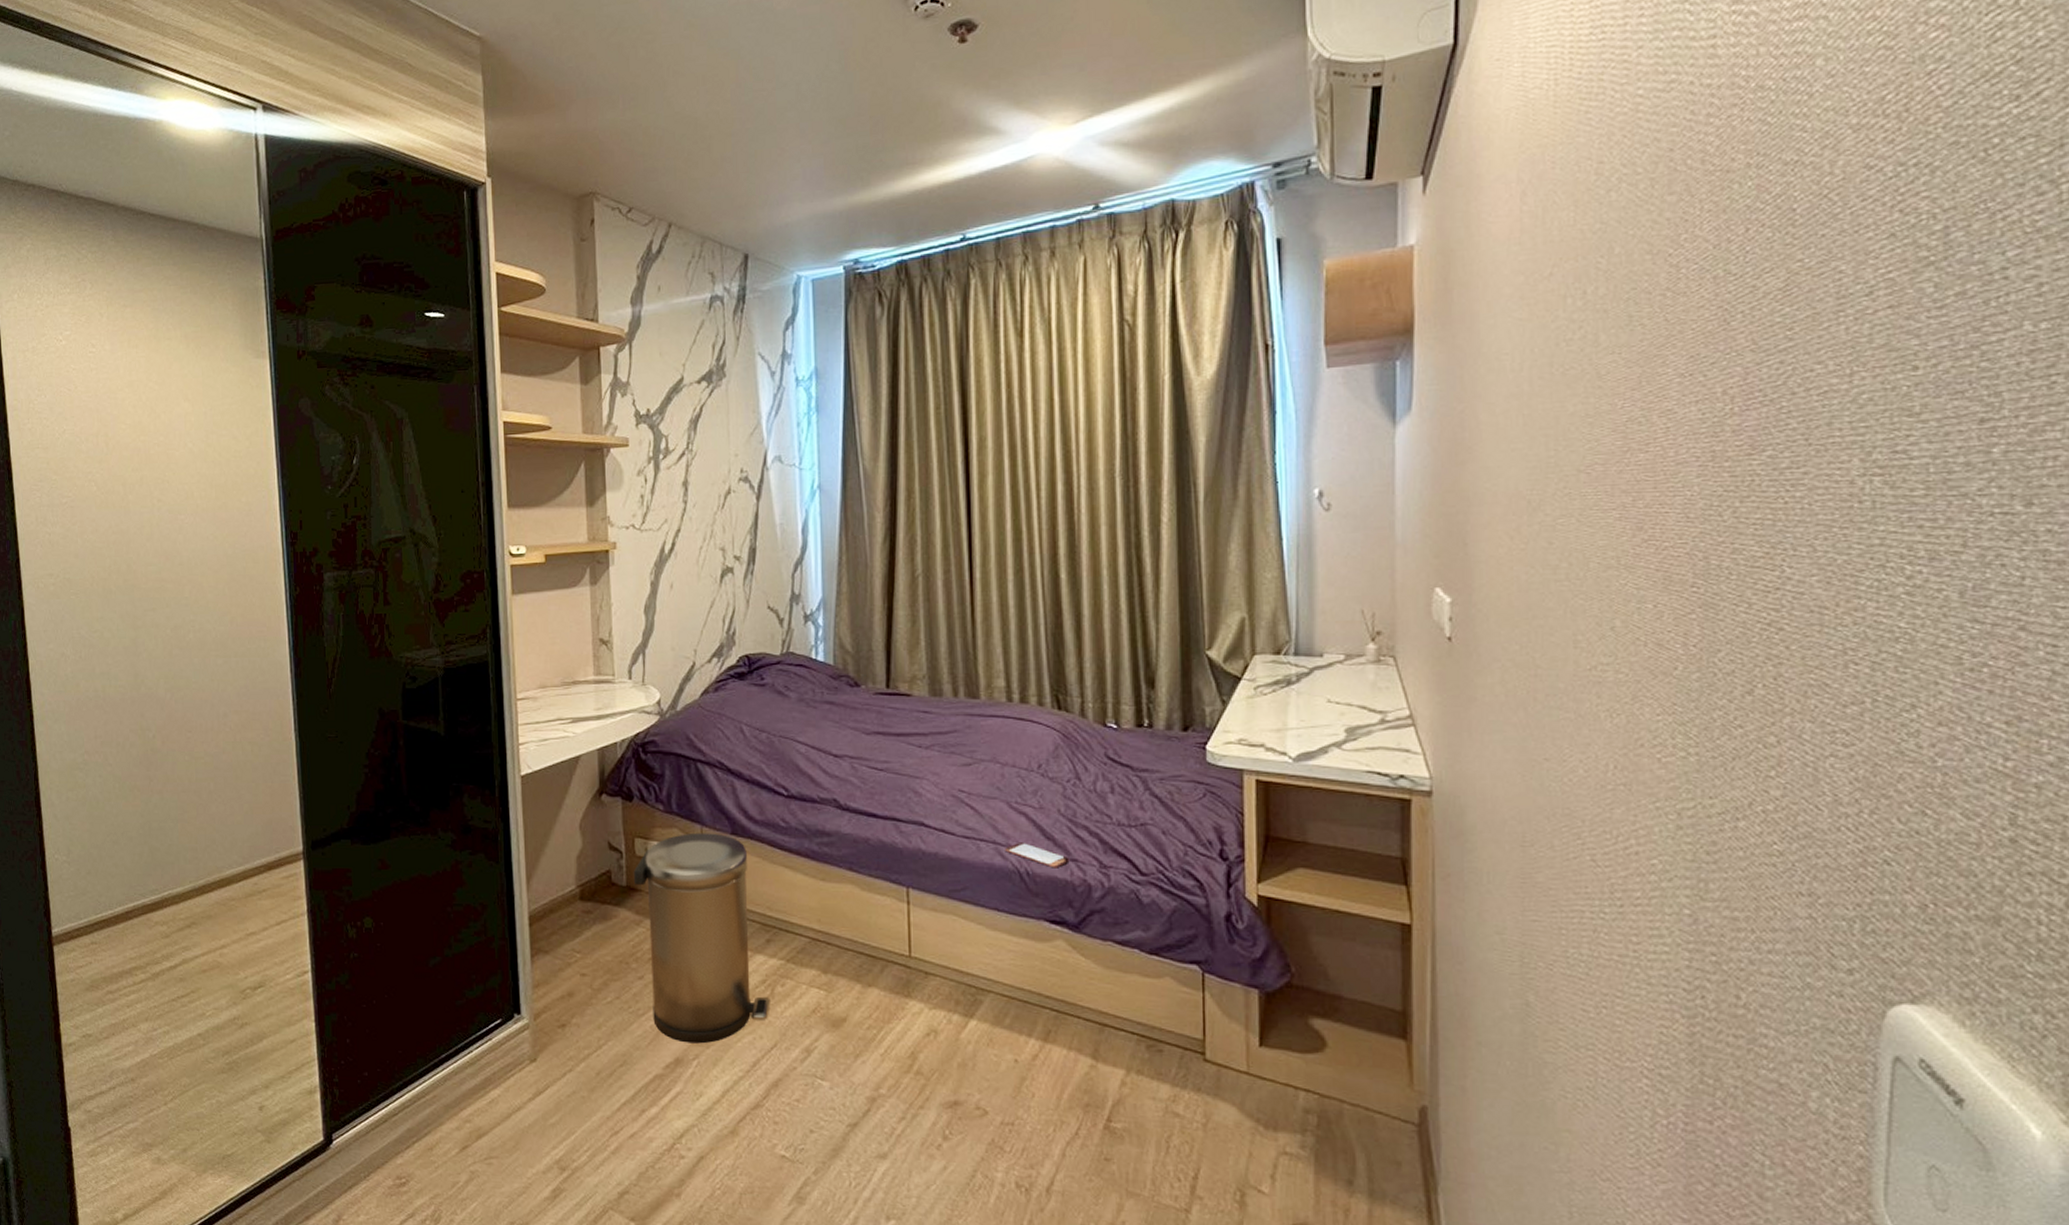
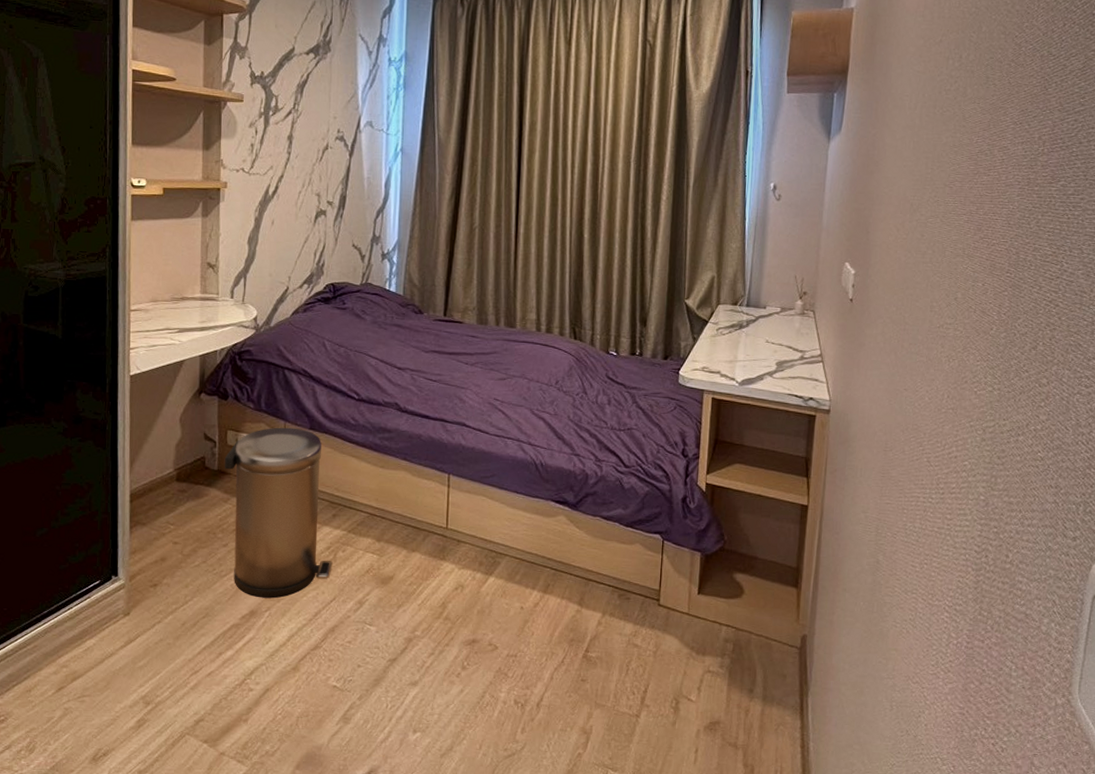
smartphone: present [1005,842,1070,868] -> none [526,441,574,461]

